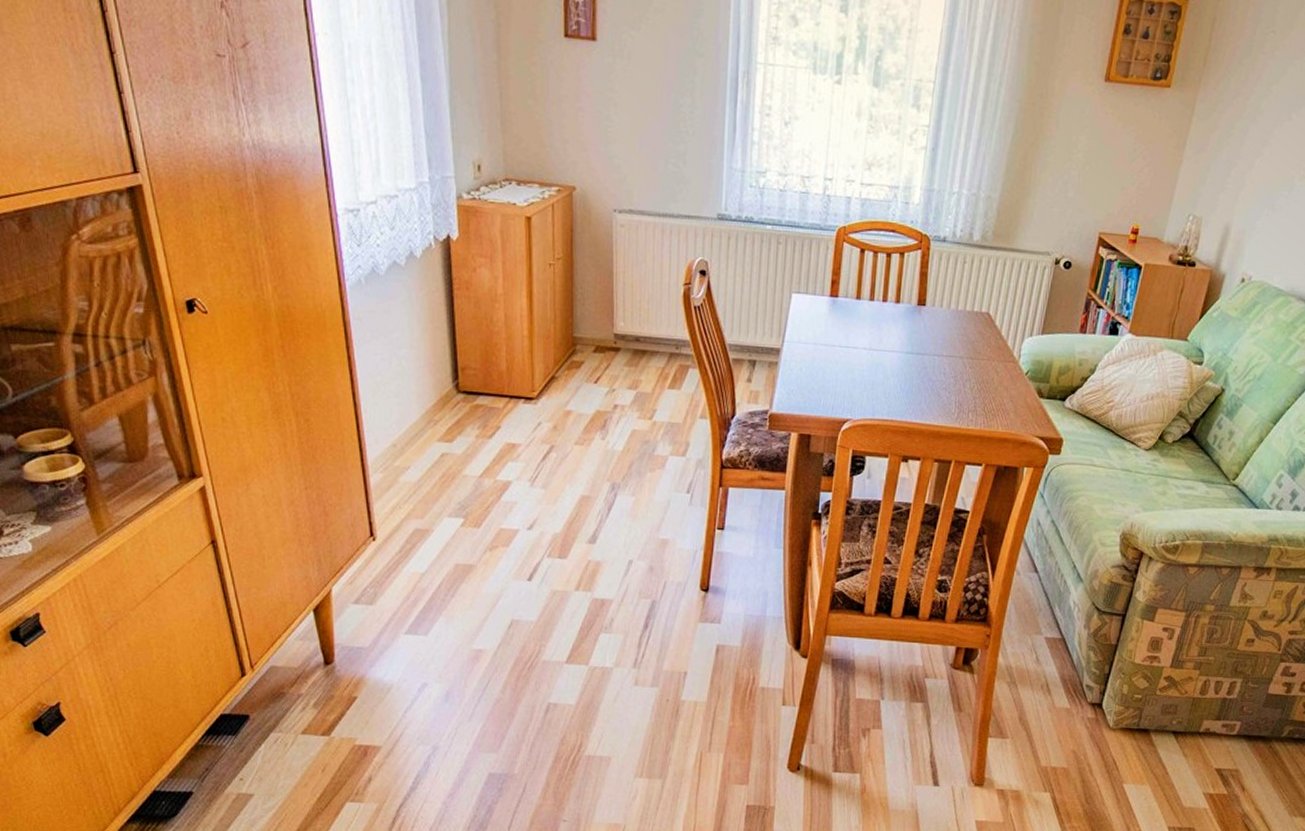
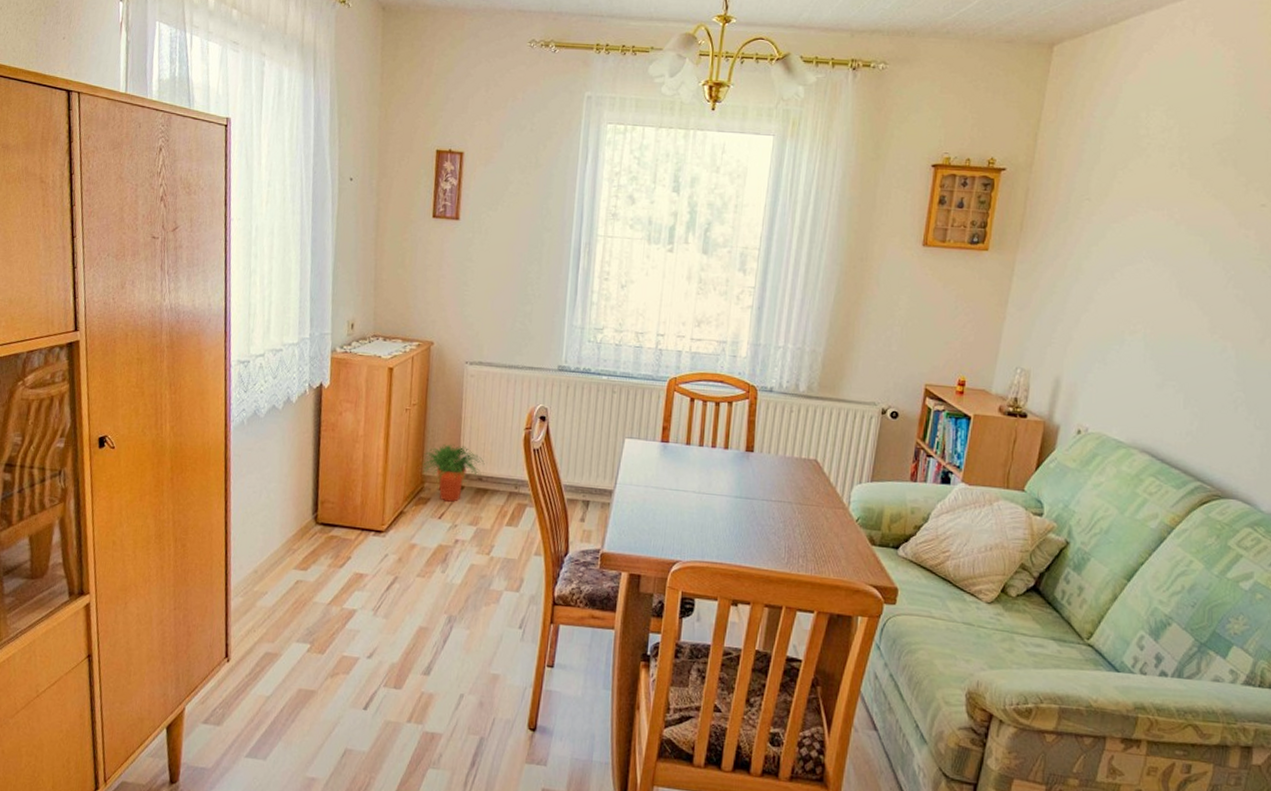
potted plant: none [572,302,642,365] -> present [422,444,485,502]

